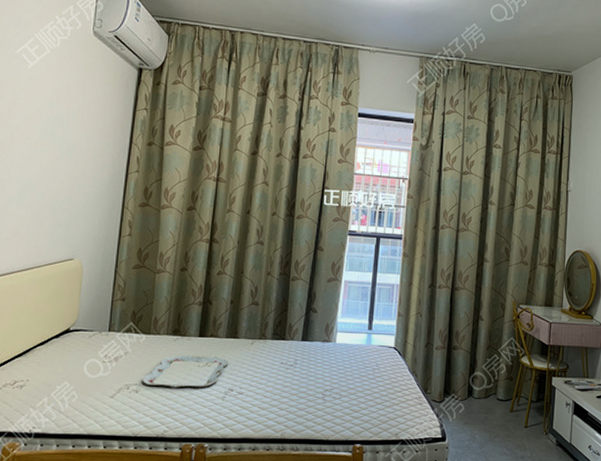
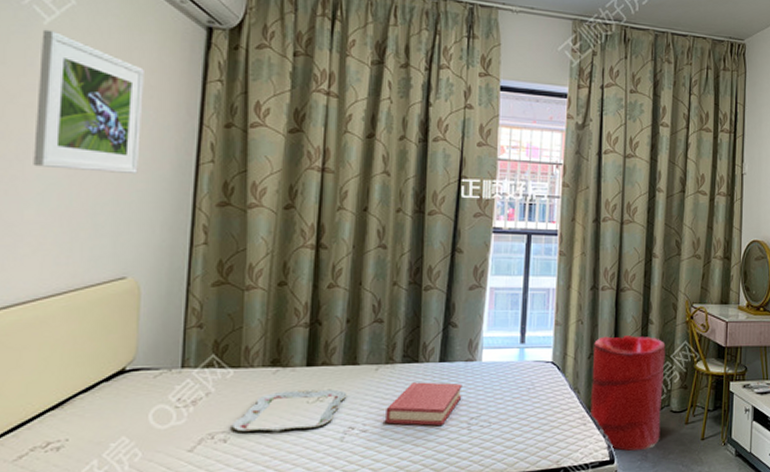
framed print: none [16,71,93,180] -> present [33,29,144,173]
hardback book: none [257,356,320,394] -> present [386,382,463,426]
laundry hamper: none [426,328,494,431] -> present [591,336,666,451]

